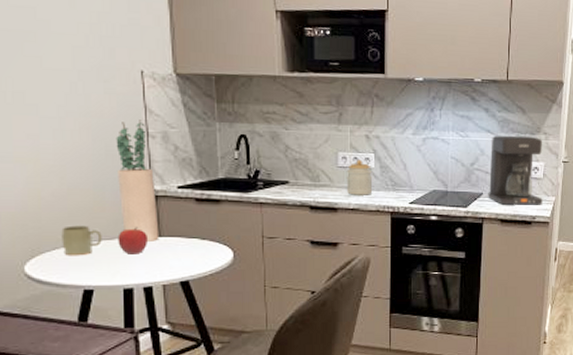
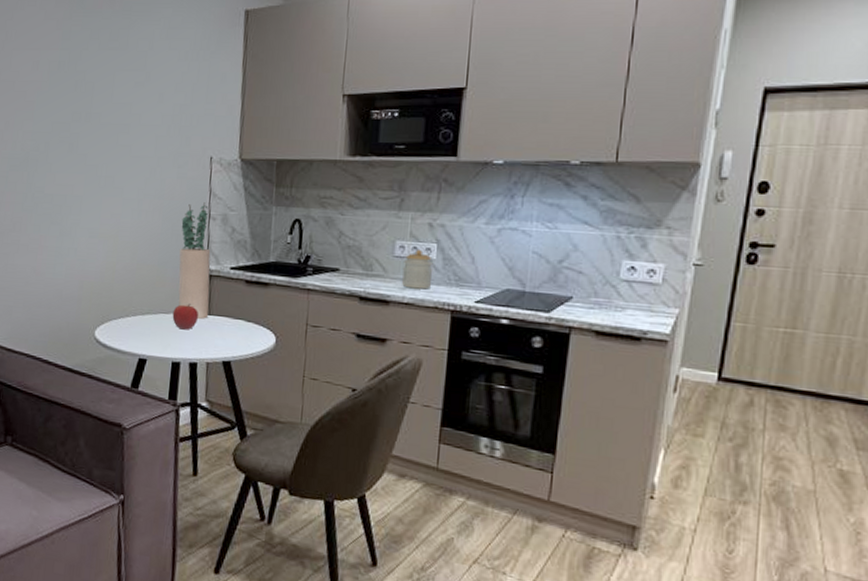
mug: present [61,225,102,256] -> none [126,297,160,327]
coffee maker: present [488,135,543,205] -> none [579,228,663,318]

